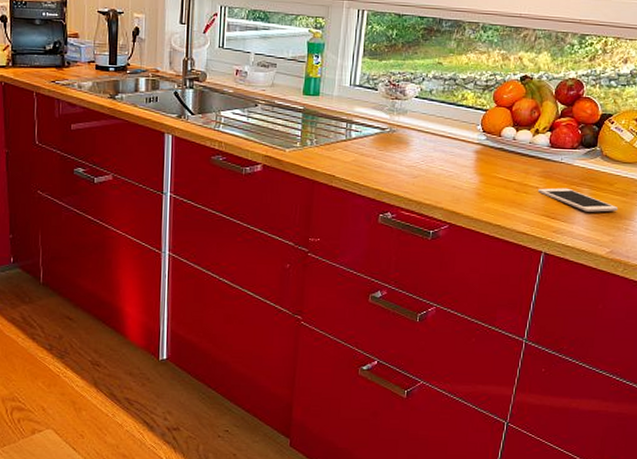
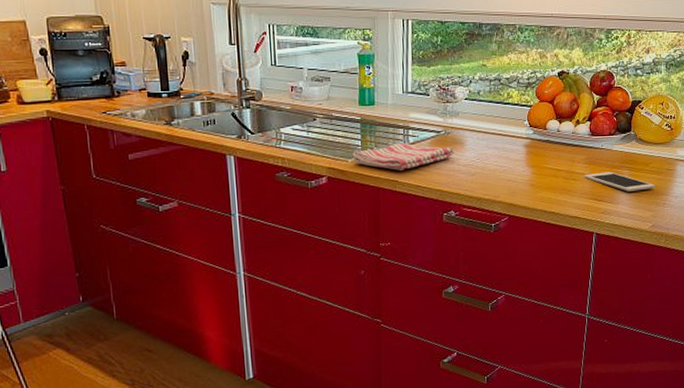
dish towel: none [291,136,398,165] -> present [352,142,454,170]

